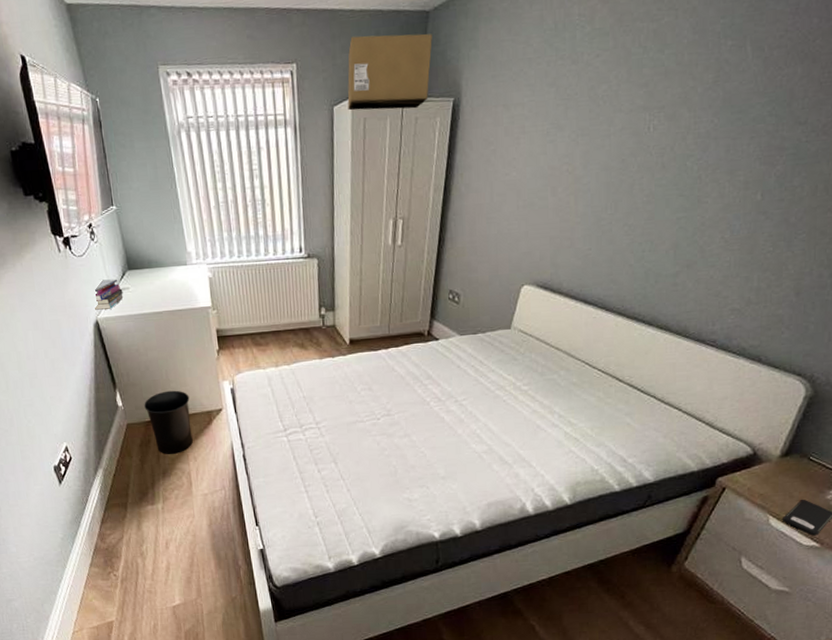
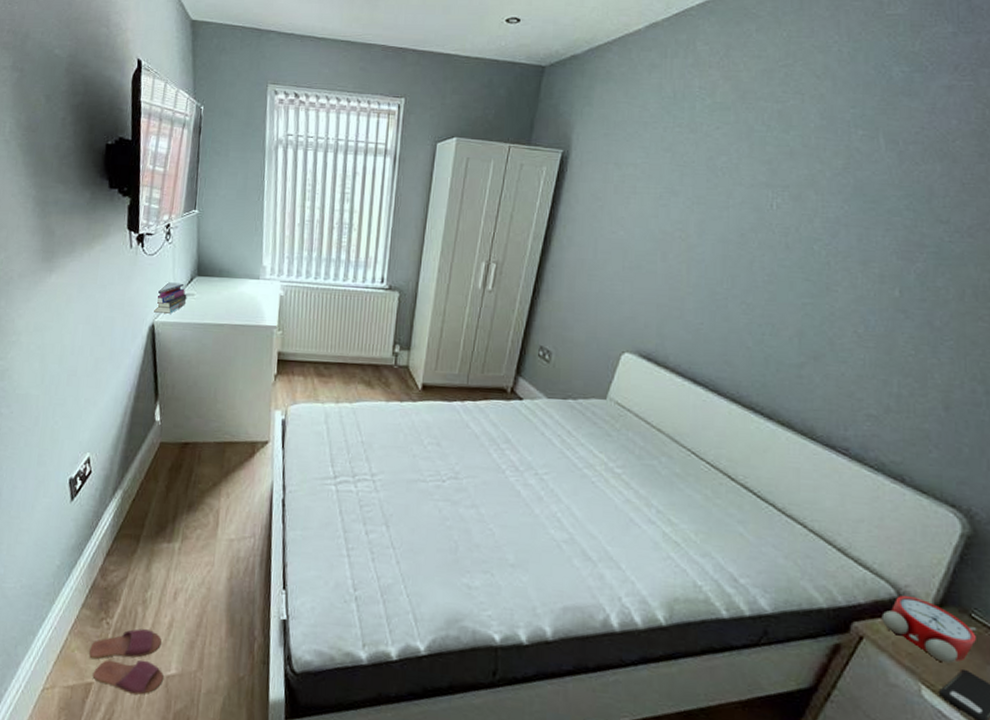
slippers: none [105,575,171,624] -> present [89,629,163,695]
waste bin: present [144,390,193,454] -> none [183,411,235,486]
box: present [347,33,432,111] -> none [452,80,546,155]
alarm clock: none [740,450,814,497] -> present [882,595,977,664]

